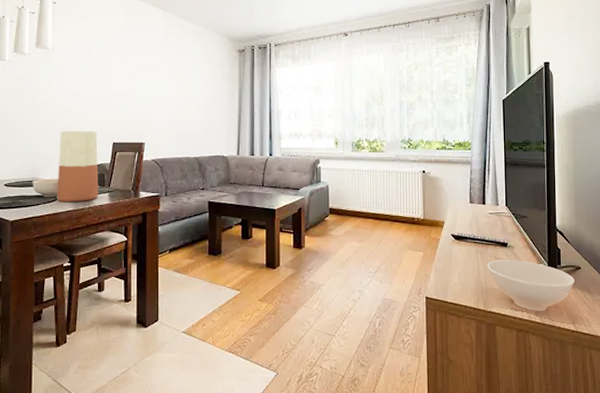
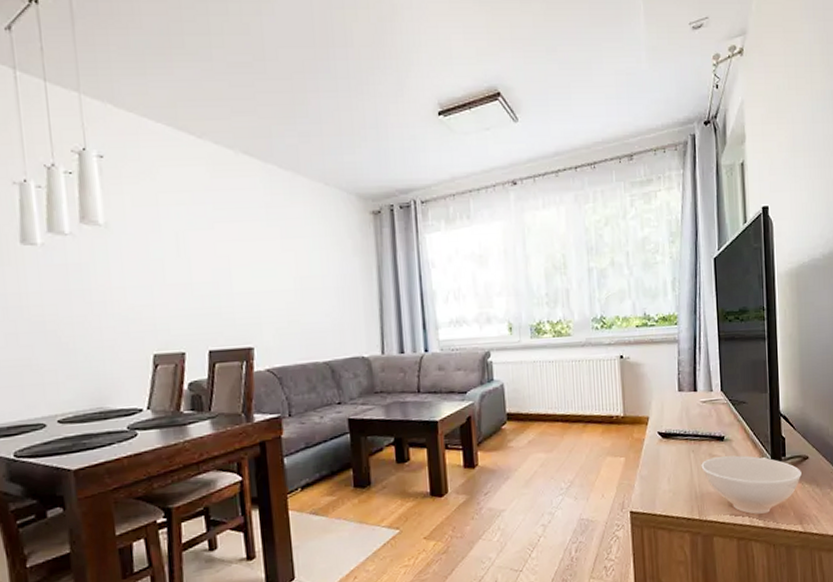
bowl: present [32,178,59,197] -> none [98,406,138,433]
vase: present [56,130,99,203] -> none [131,336,196,438]

